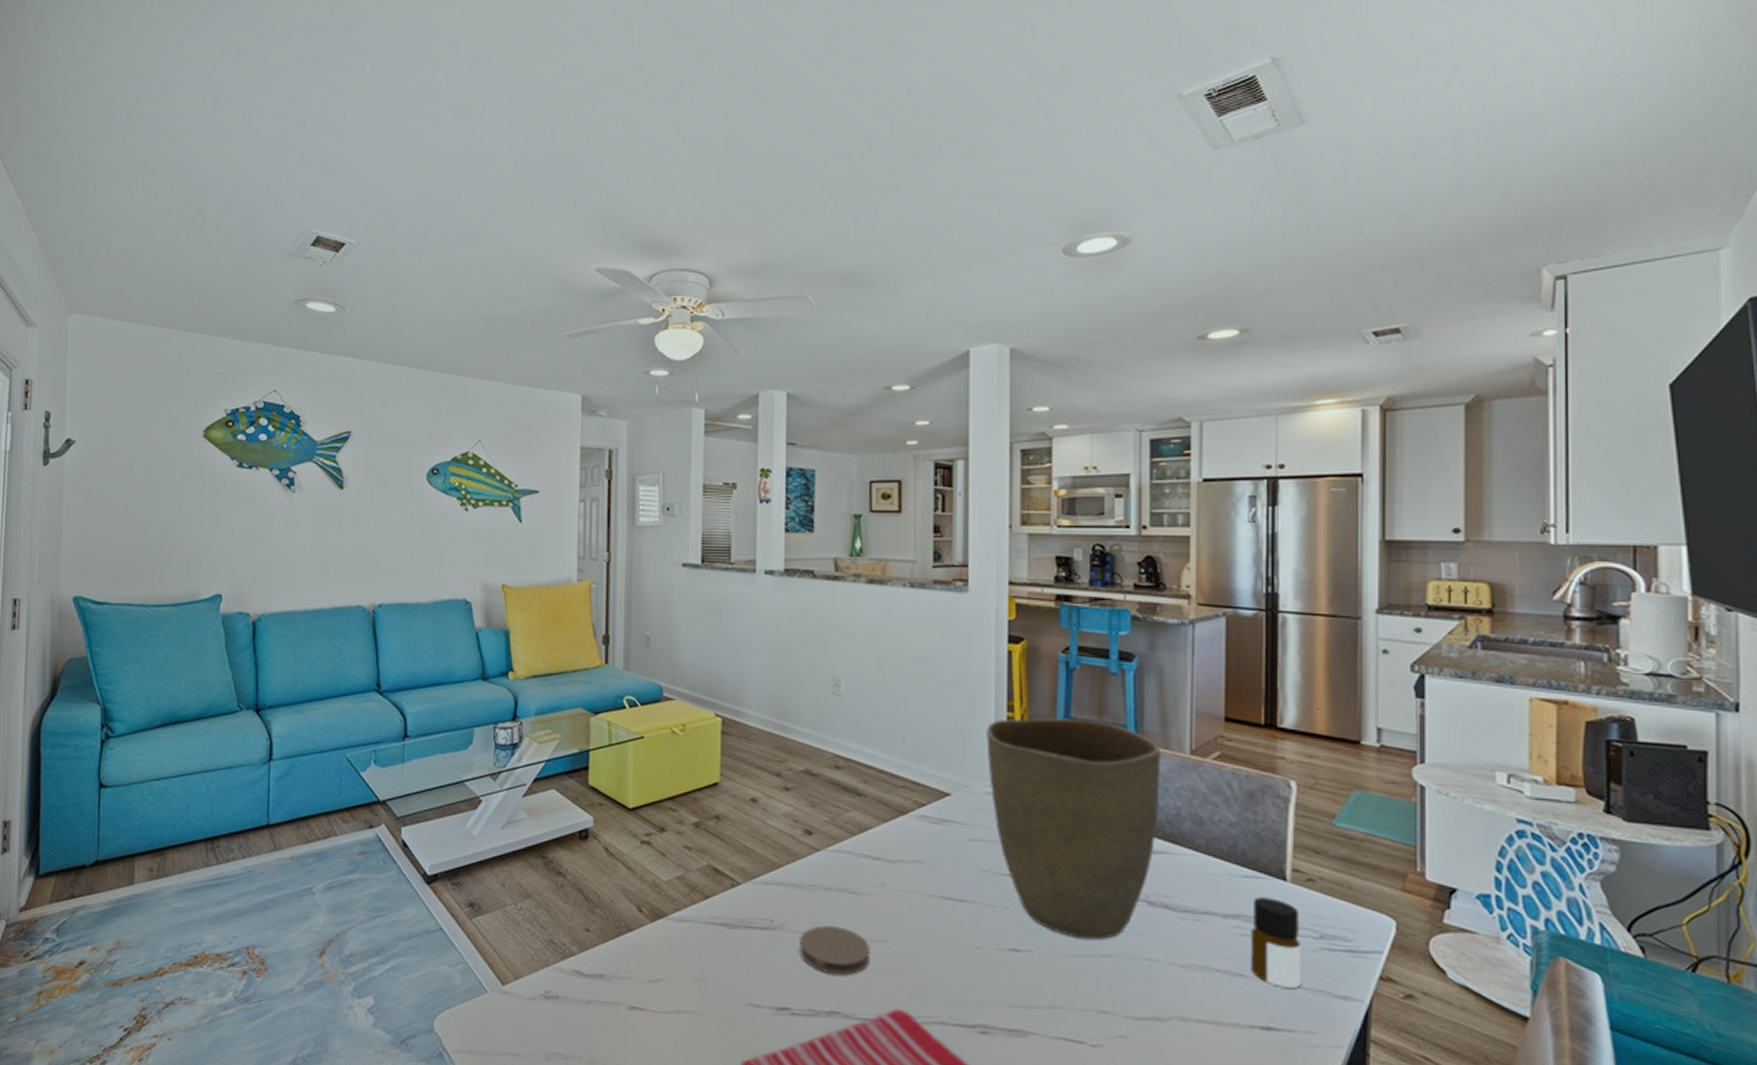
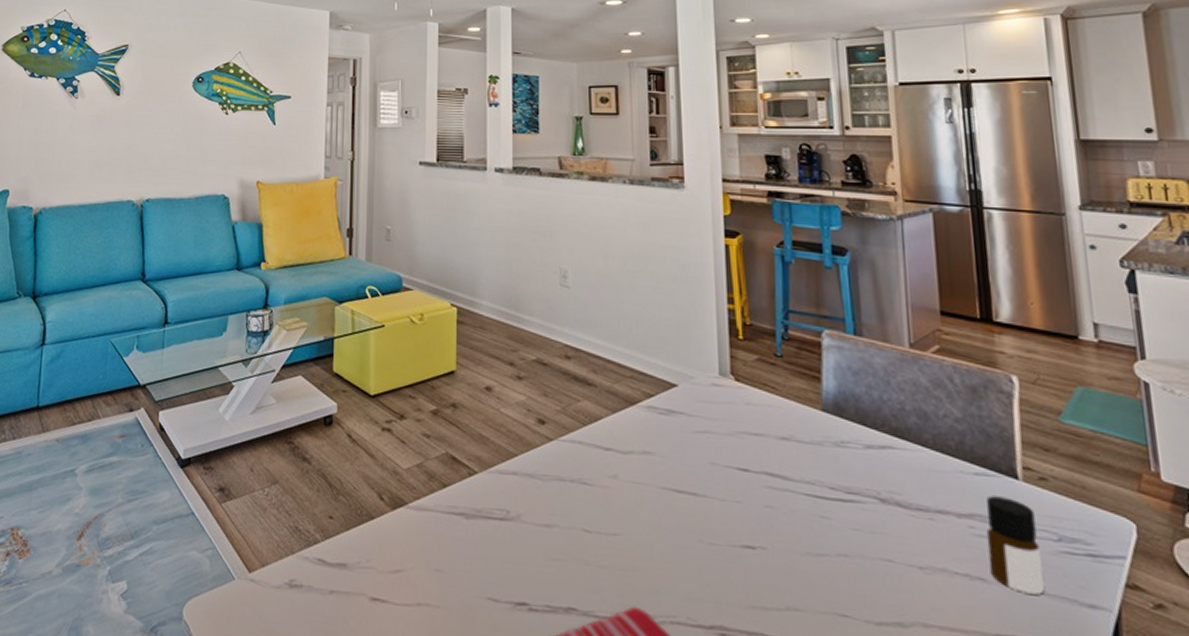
coaster: present [799,925,870,976] -> none [535,517,605,570]
vase: present [986,718,1162,940] -> none [709,310,884,538]

